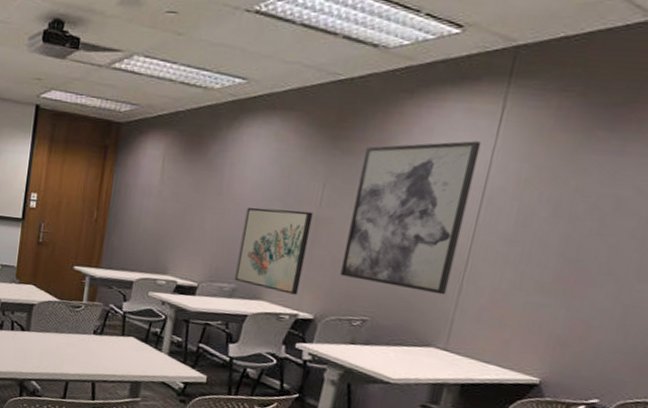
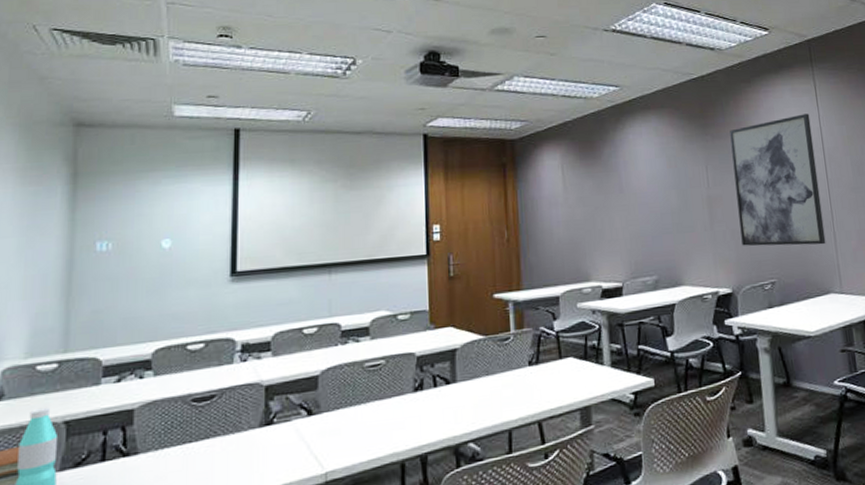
wall art: present [234,207,314,295] -> none [648,193,713,274]

